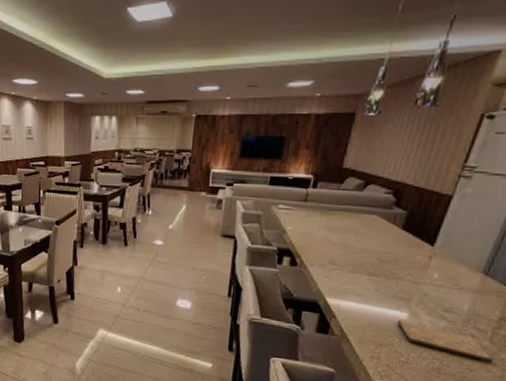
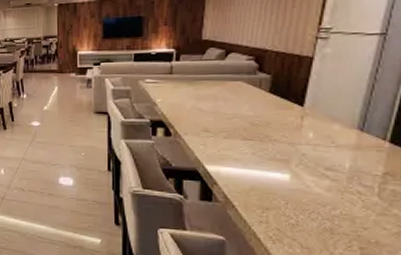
cutting board: present [396,320,493,364] -> none [279,182,386,221]

